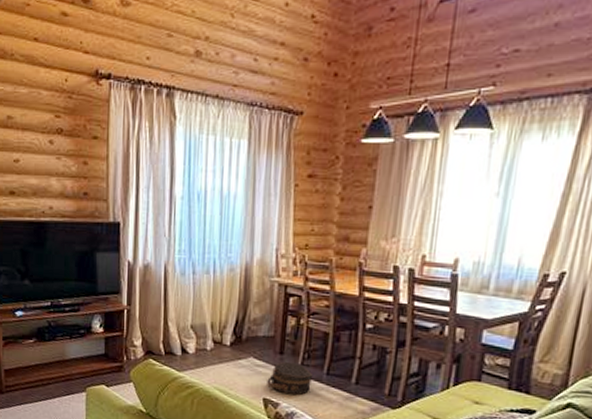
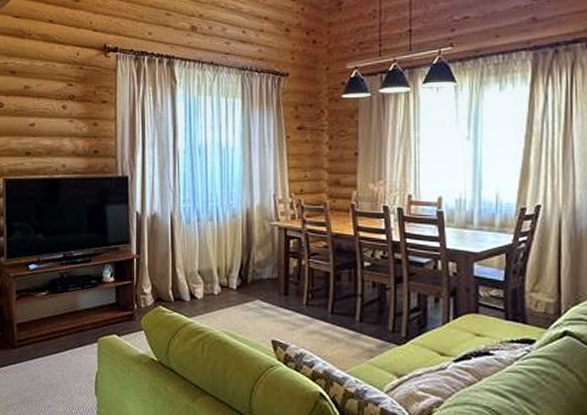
hat box: present [267,361,313,395] -> none [275,302,319,335]

